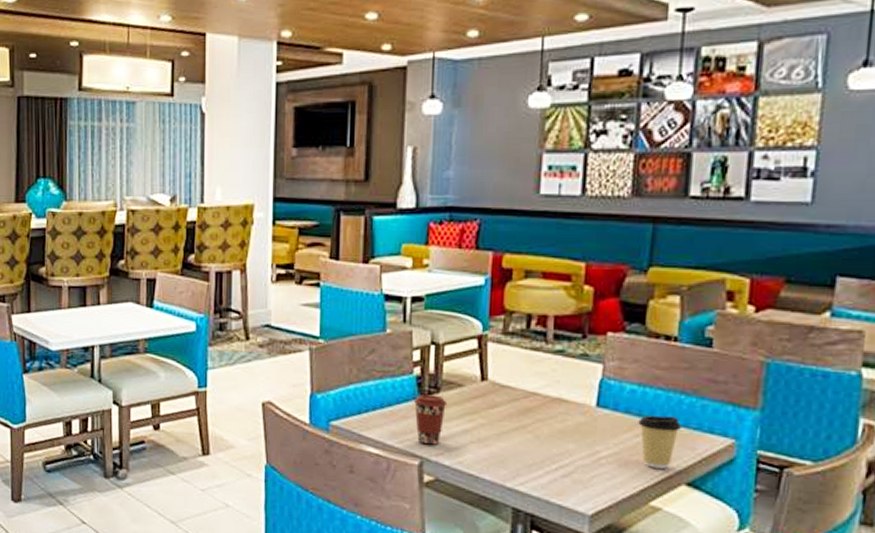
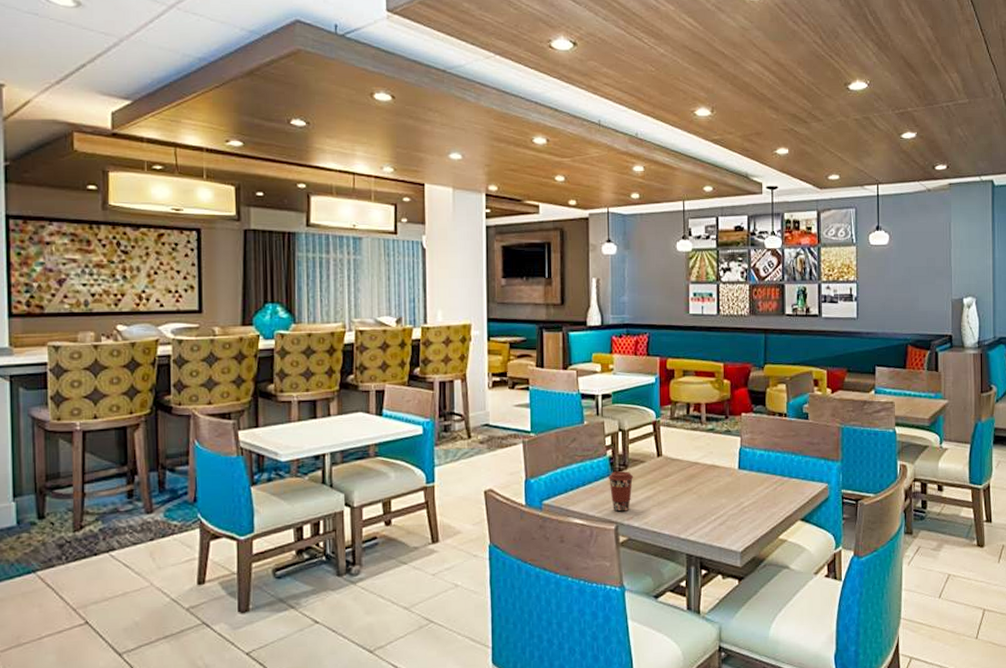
coffee cup: present [638,415,681,469] -> none [767,471,794,510]

